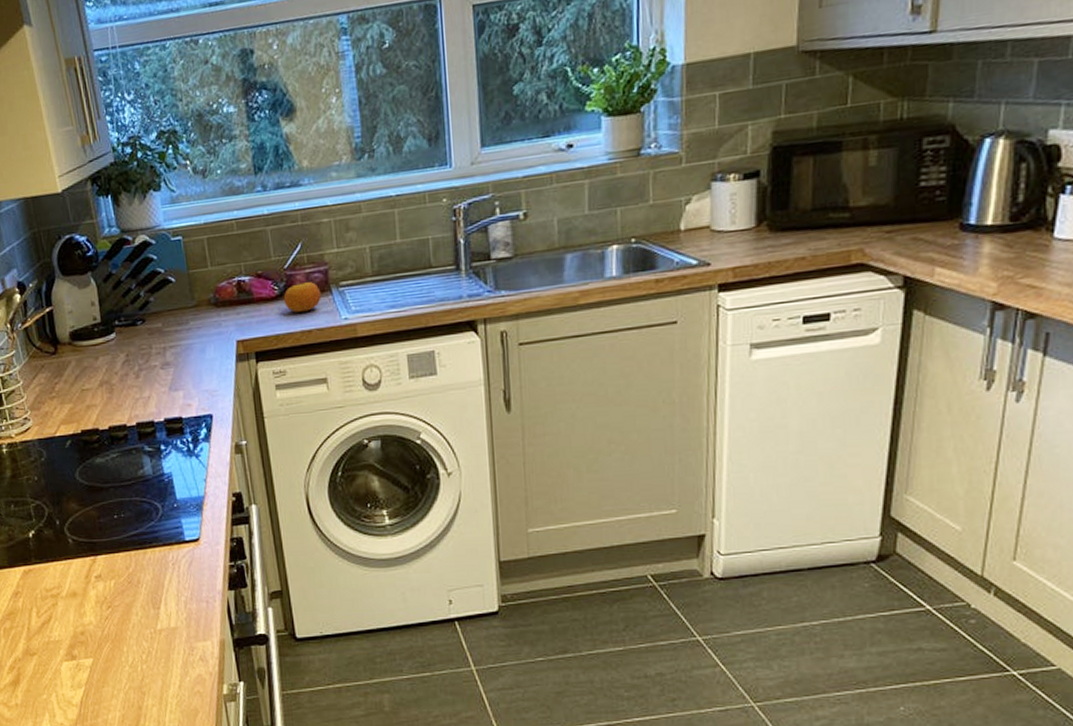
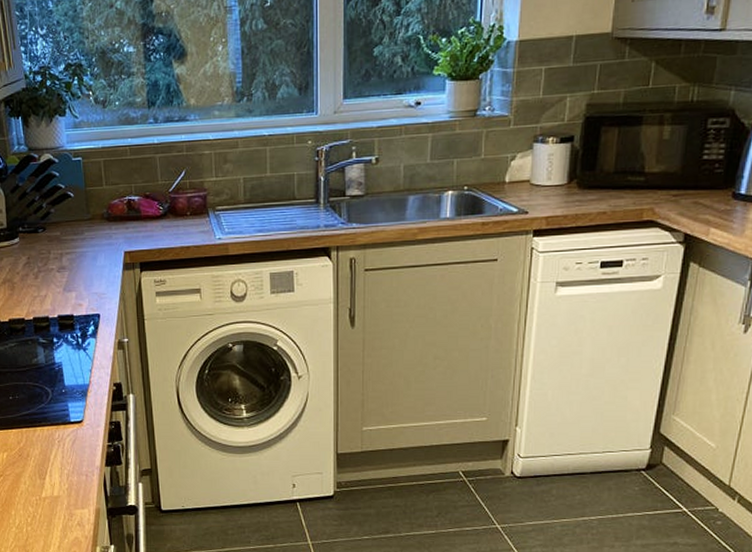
fruit: present [283,281,321,313] -> none [167,204,200,230]

